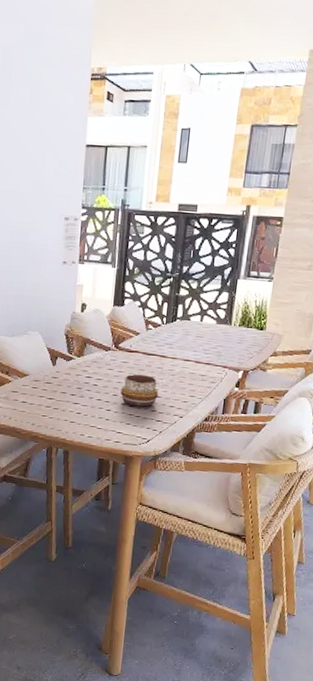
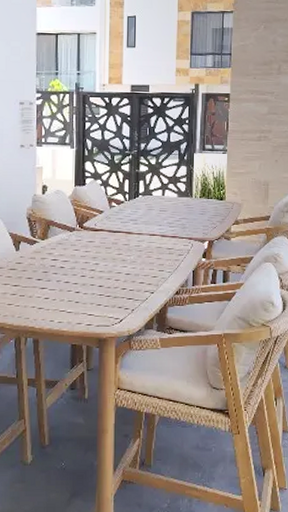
decorative bowl: present [120,374,159,407] -> none [89,252,127,286]

